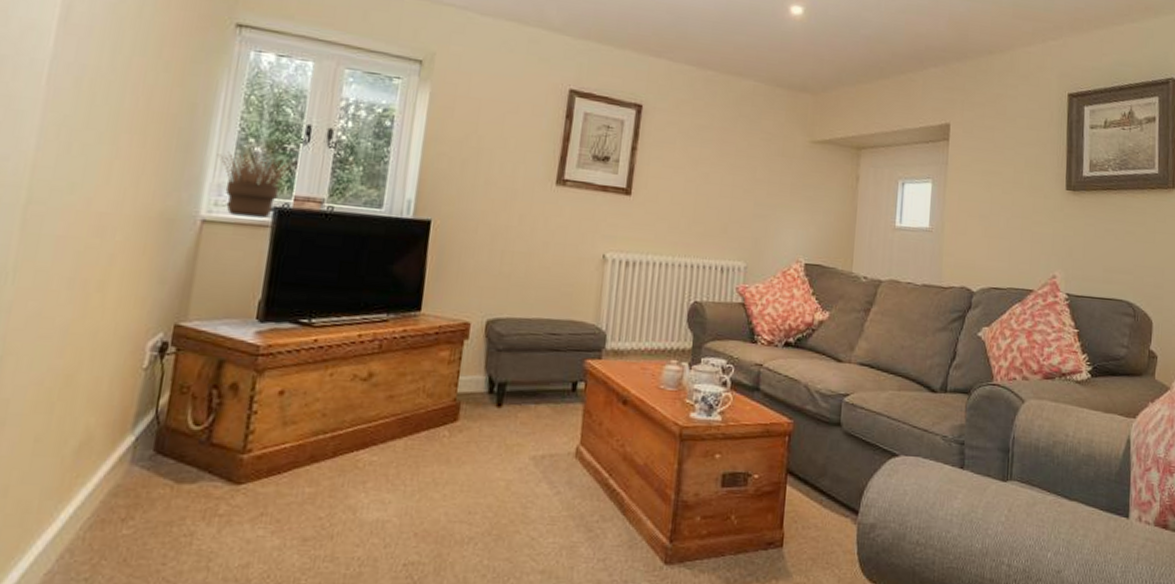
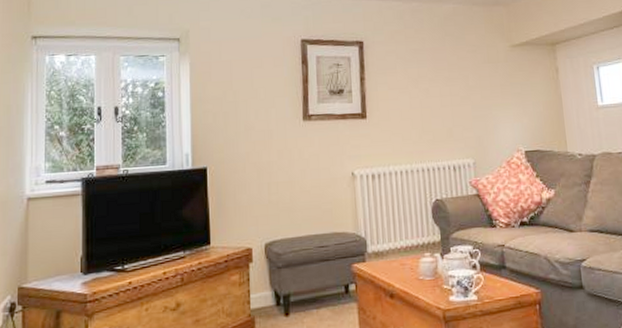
potted plant: present [217,151,296,219] -> none [31,137,93,191]

